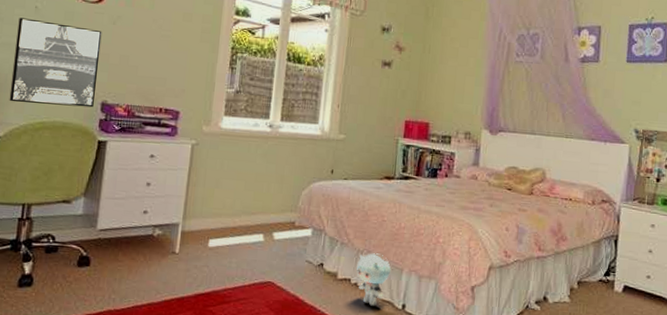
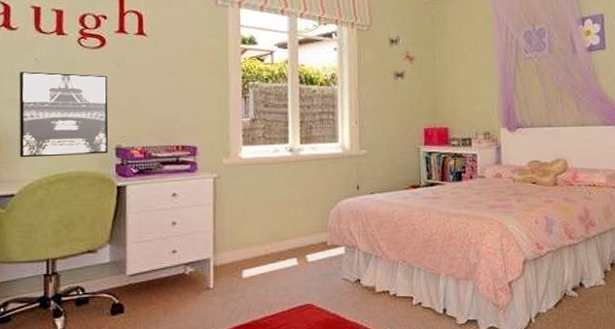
plush toy: present [356,253,391,306] -> none [394,262,427,315]

